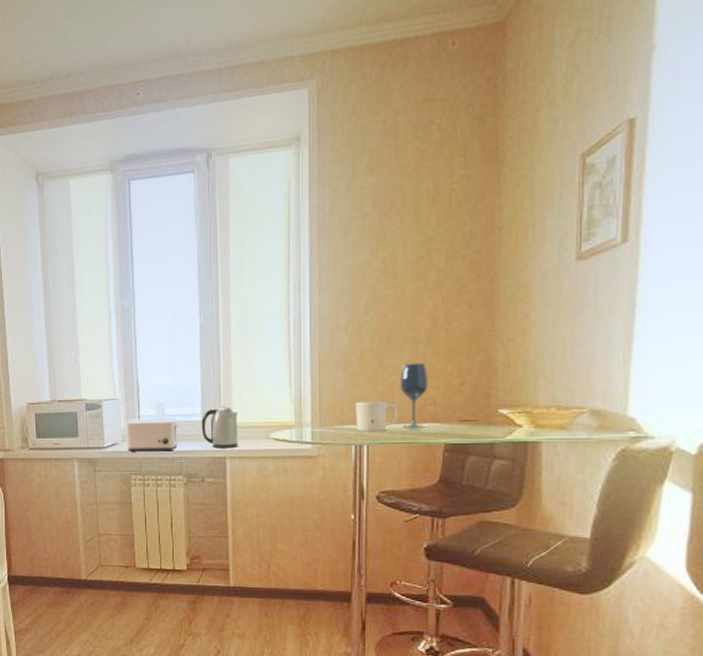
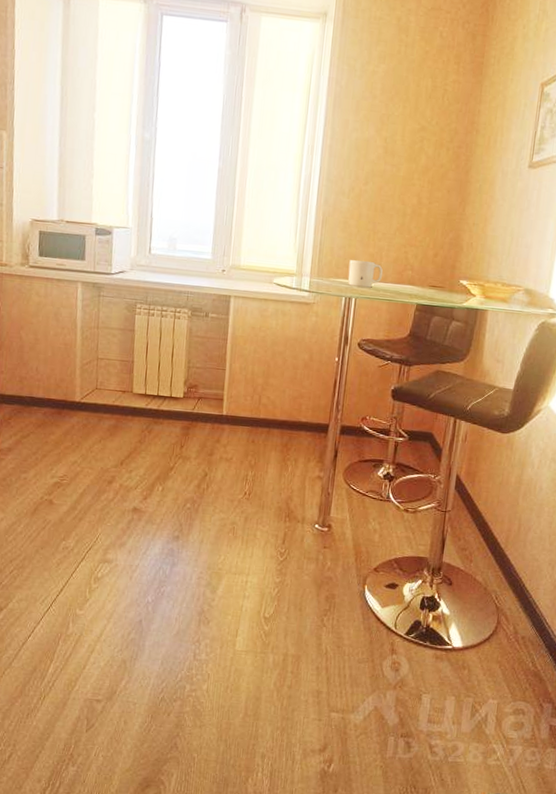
toaster: present [125,418,179,452] -> none [134,249,189,285]
kettle: present [201,406,238,449] -> none [210,248,246,289]
wineglass: present [400,362,429,430] -> none [384,231,411,290]

